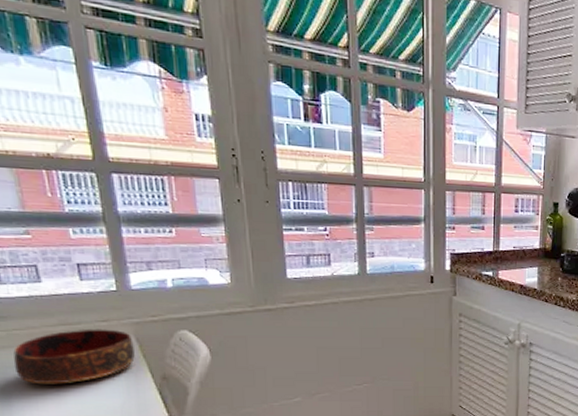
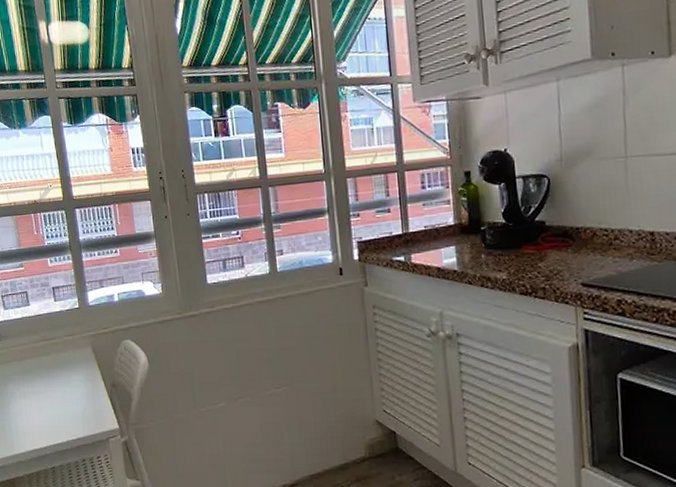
bowl: present [13,329,135,384] -> none [11,342,92,393]

